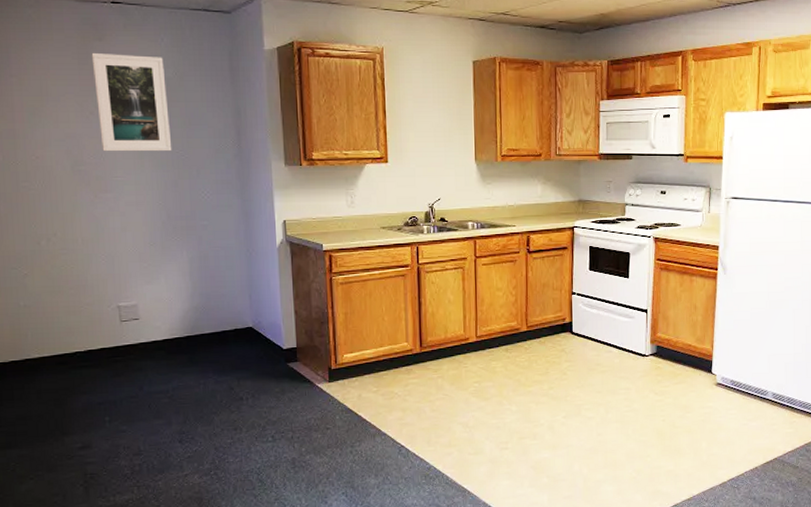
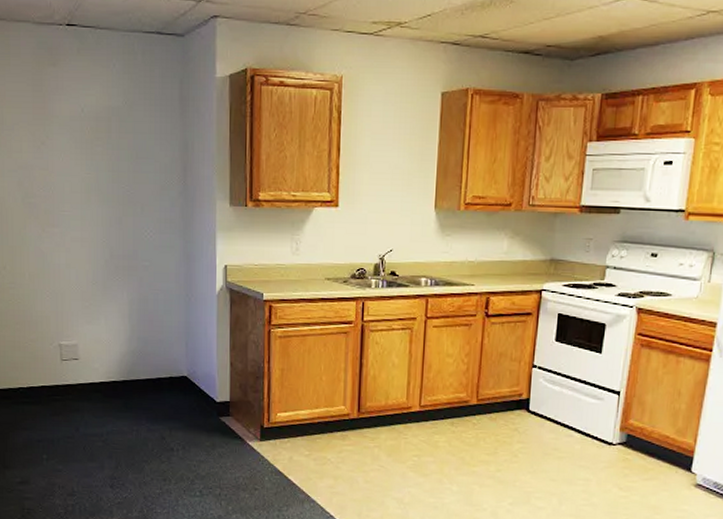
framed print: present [91,52,172,152] -> none [45,78,118,186]

